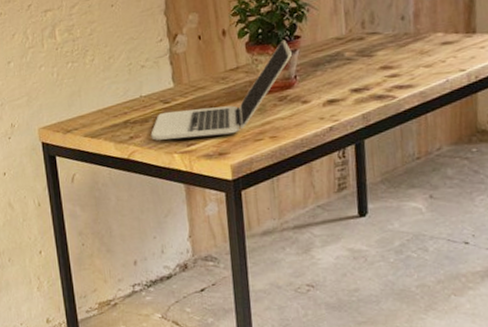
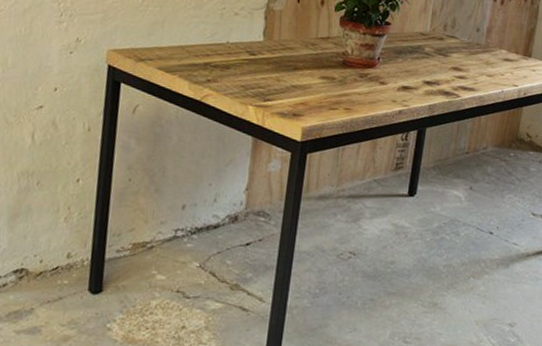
laptop: present [150,40,292,140] -> none [229,22,380,98]

